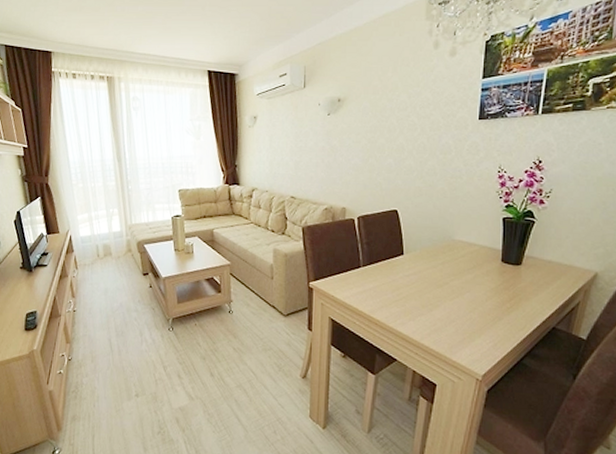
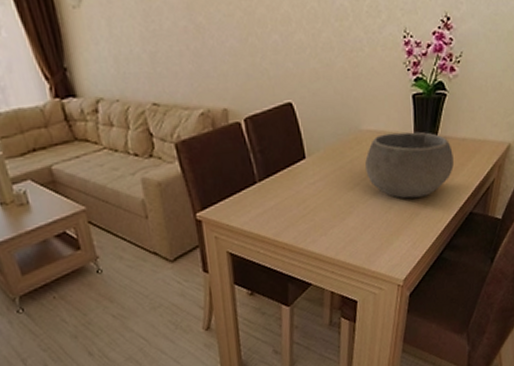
bowl: none [455,246,539,305] -> present [365,131,454,199]

